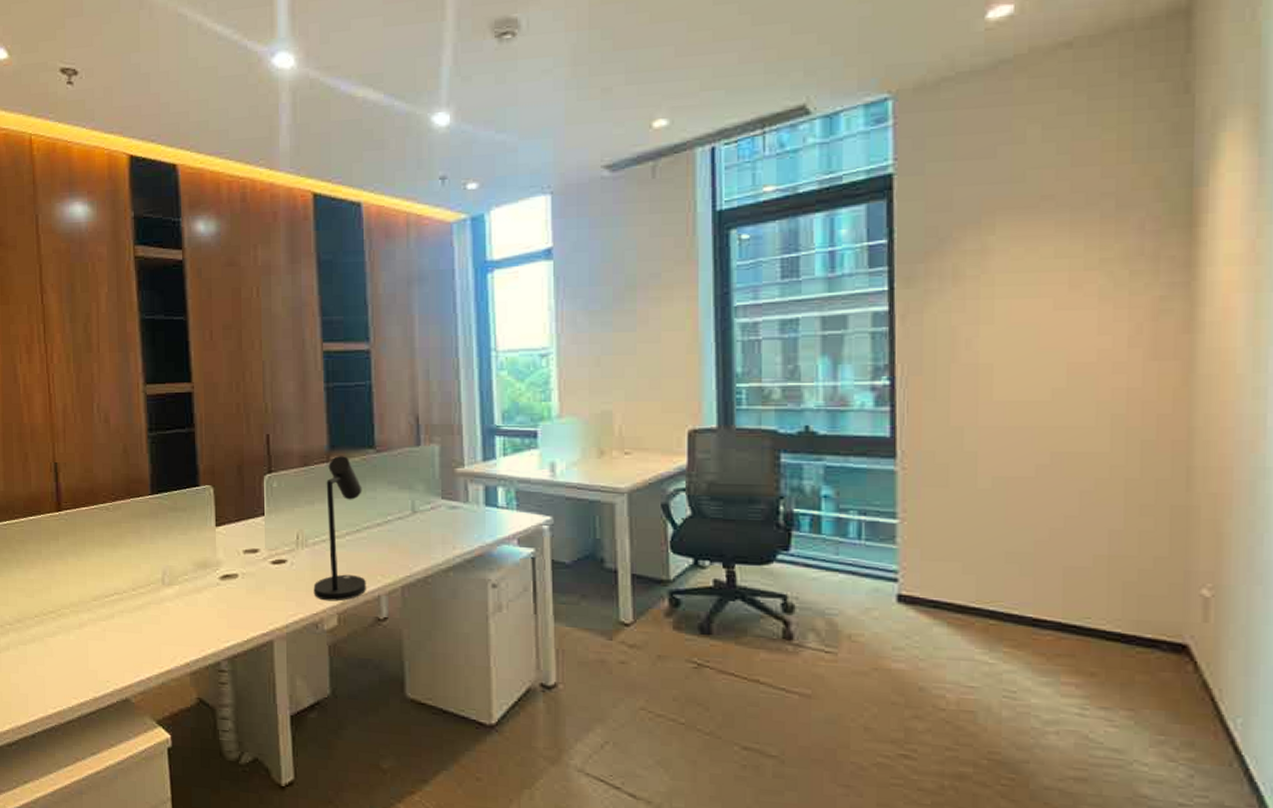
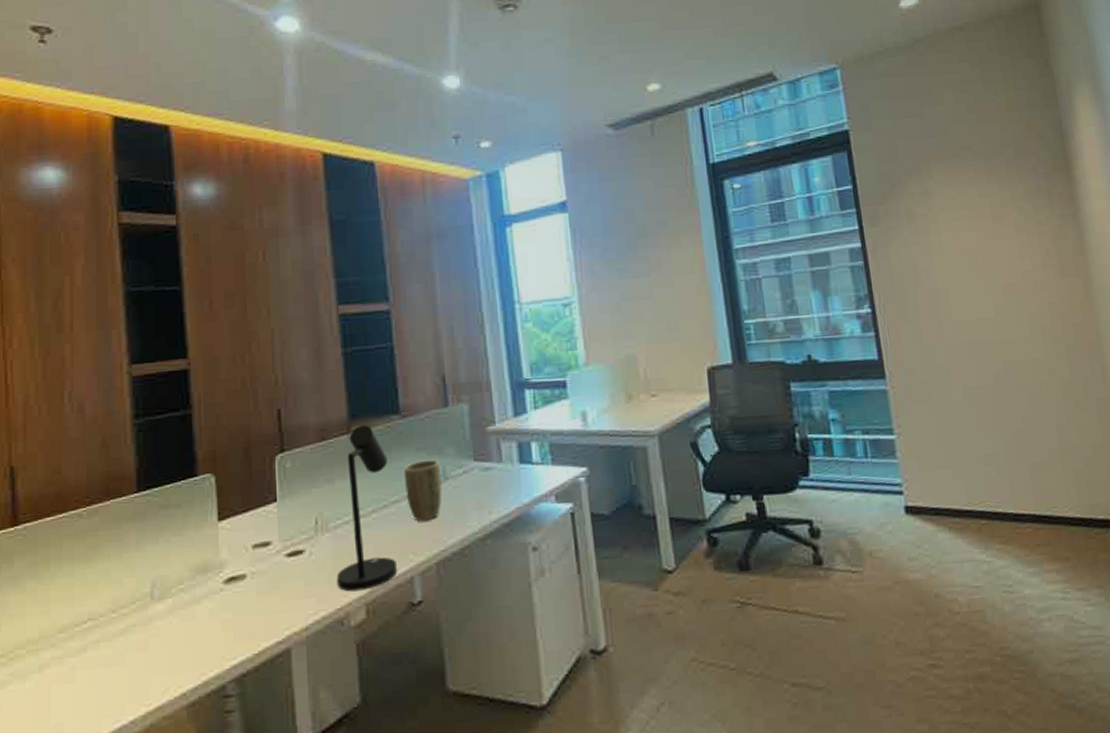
plant pot: none [377,493,410,548] -> present [404,459,442,522]

